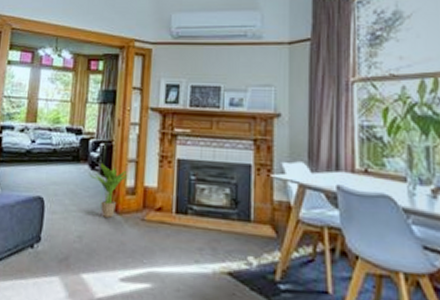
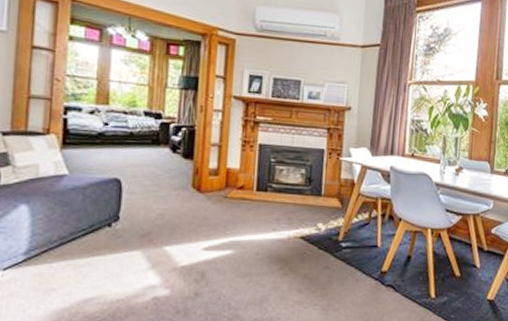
potted plant: present [89,162,128,218] -> none [170,146,211,196]

